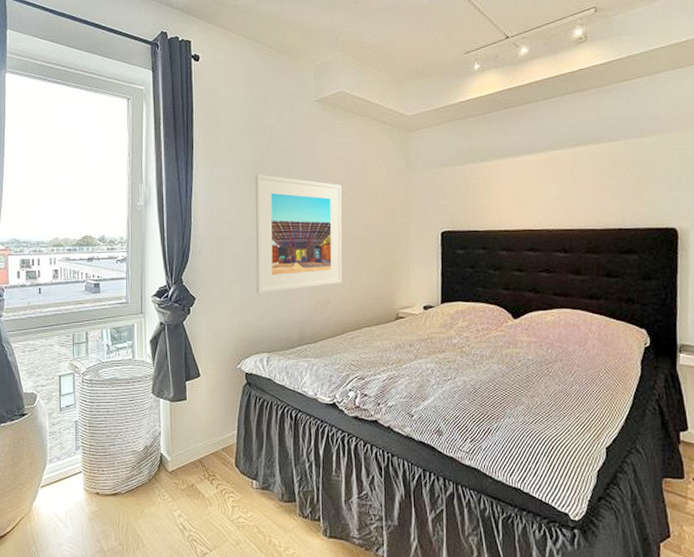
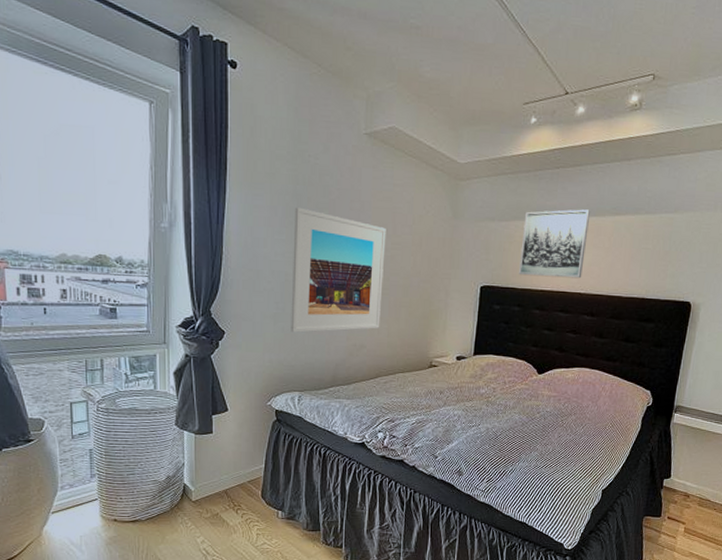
wall art: none [478,144,549,217] -> present [518,209,591,279]

